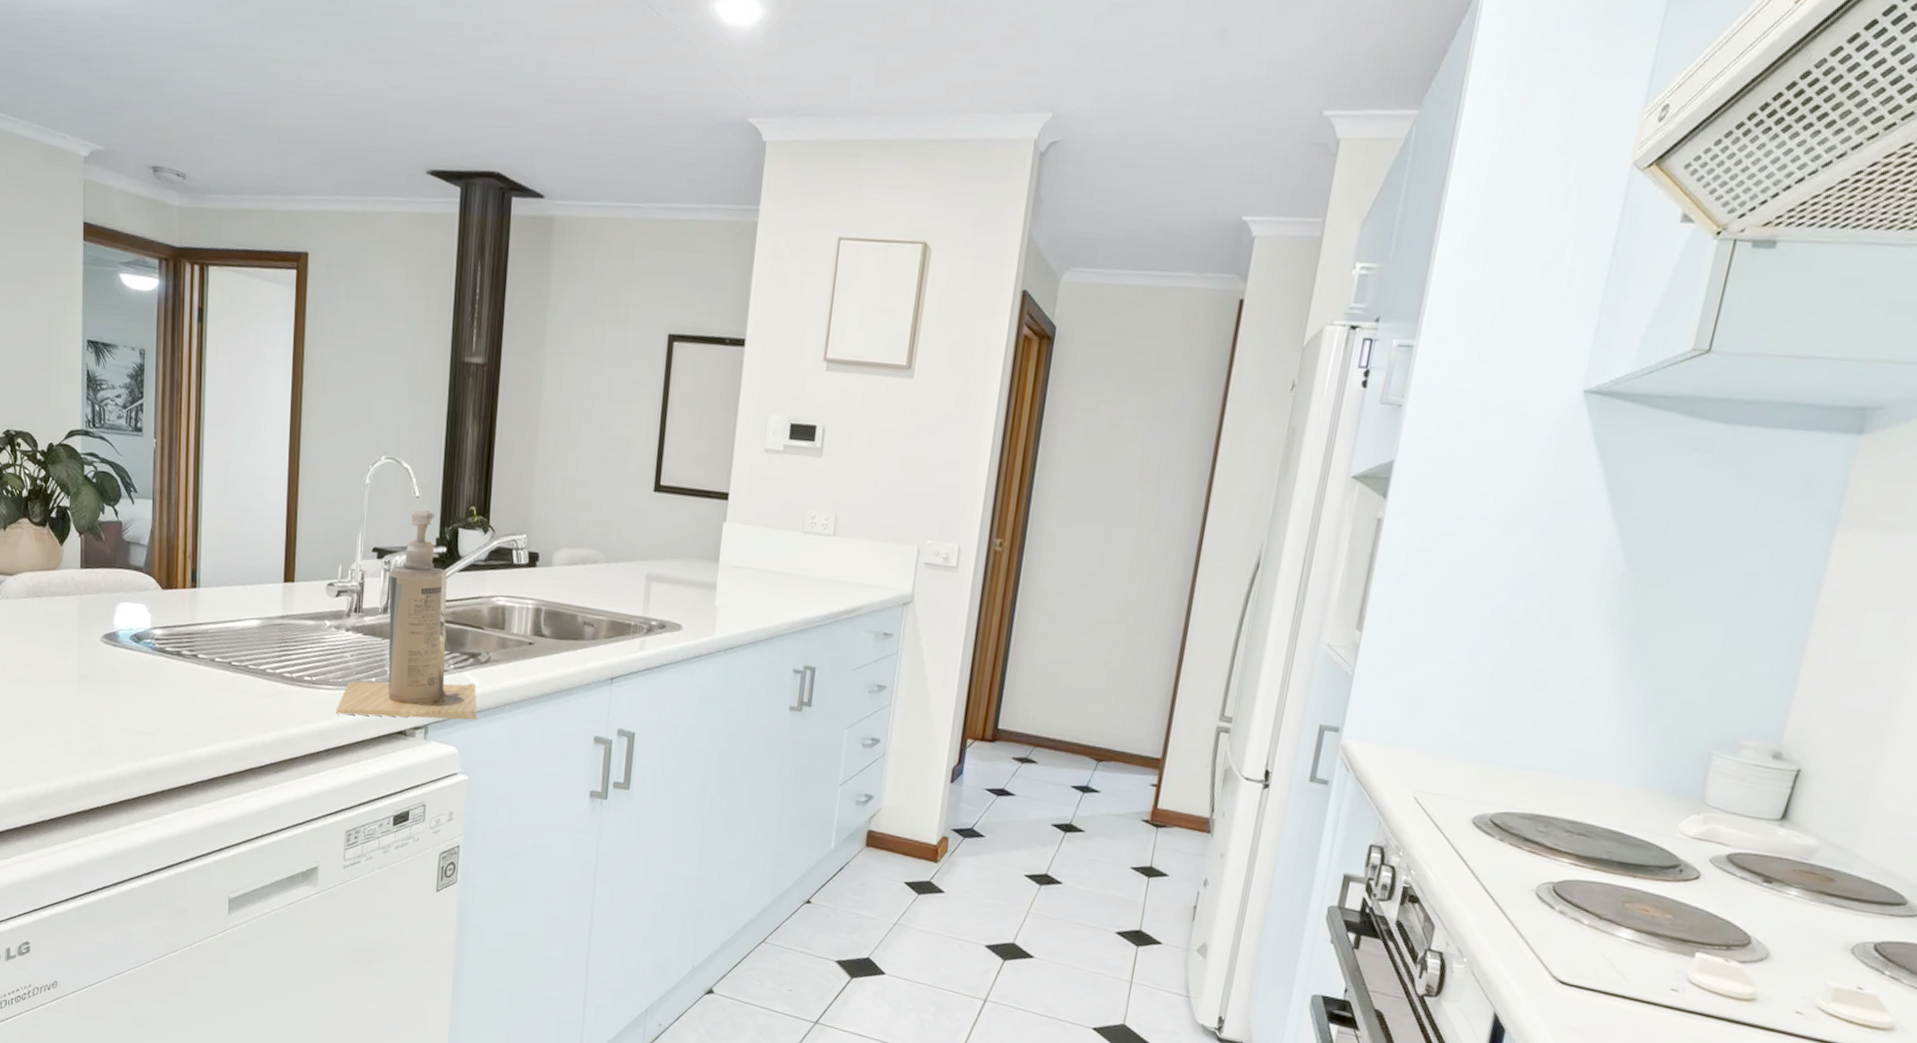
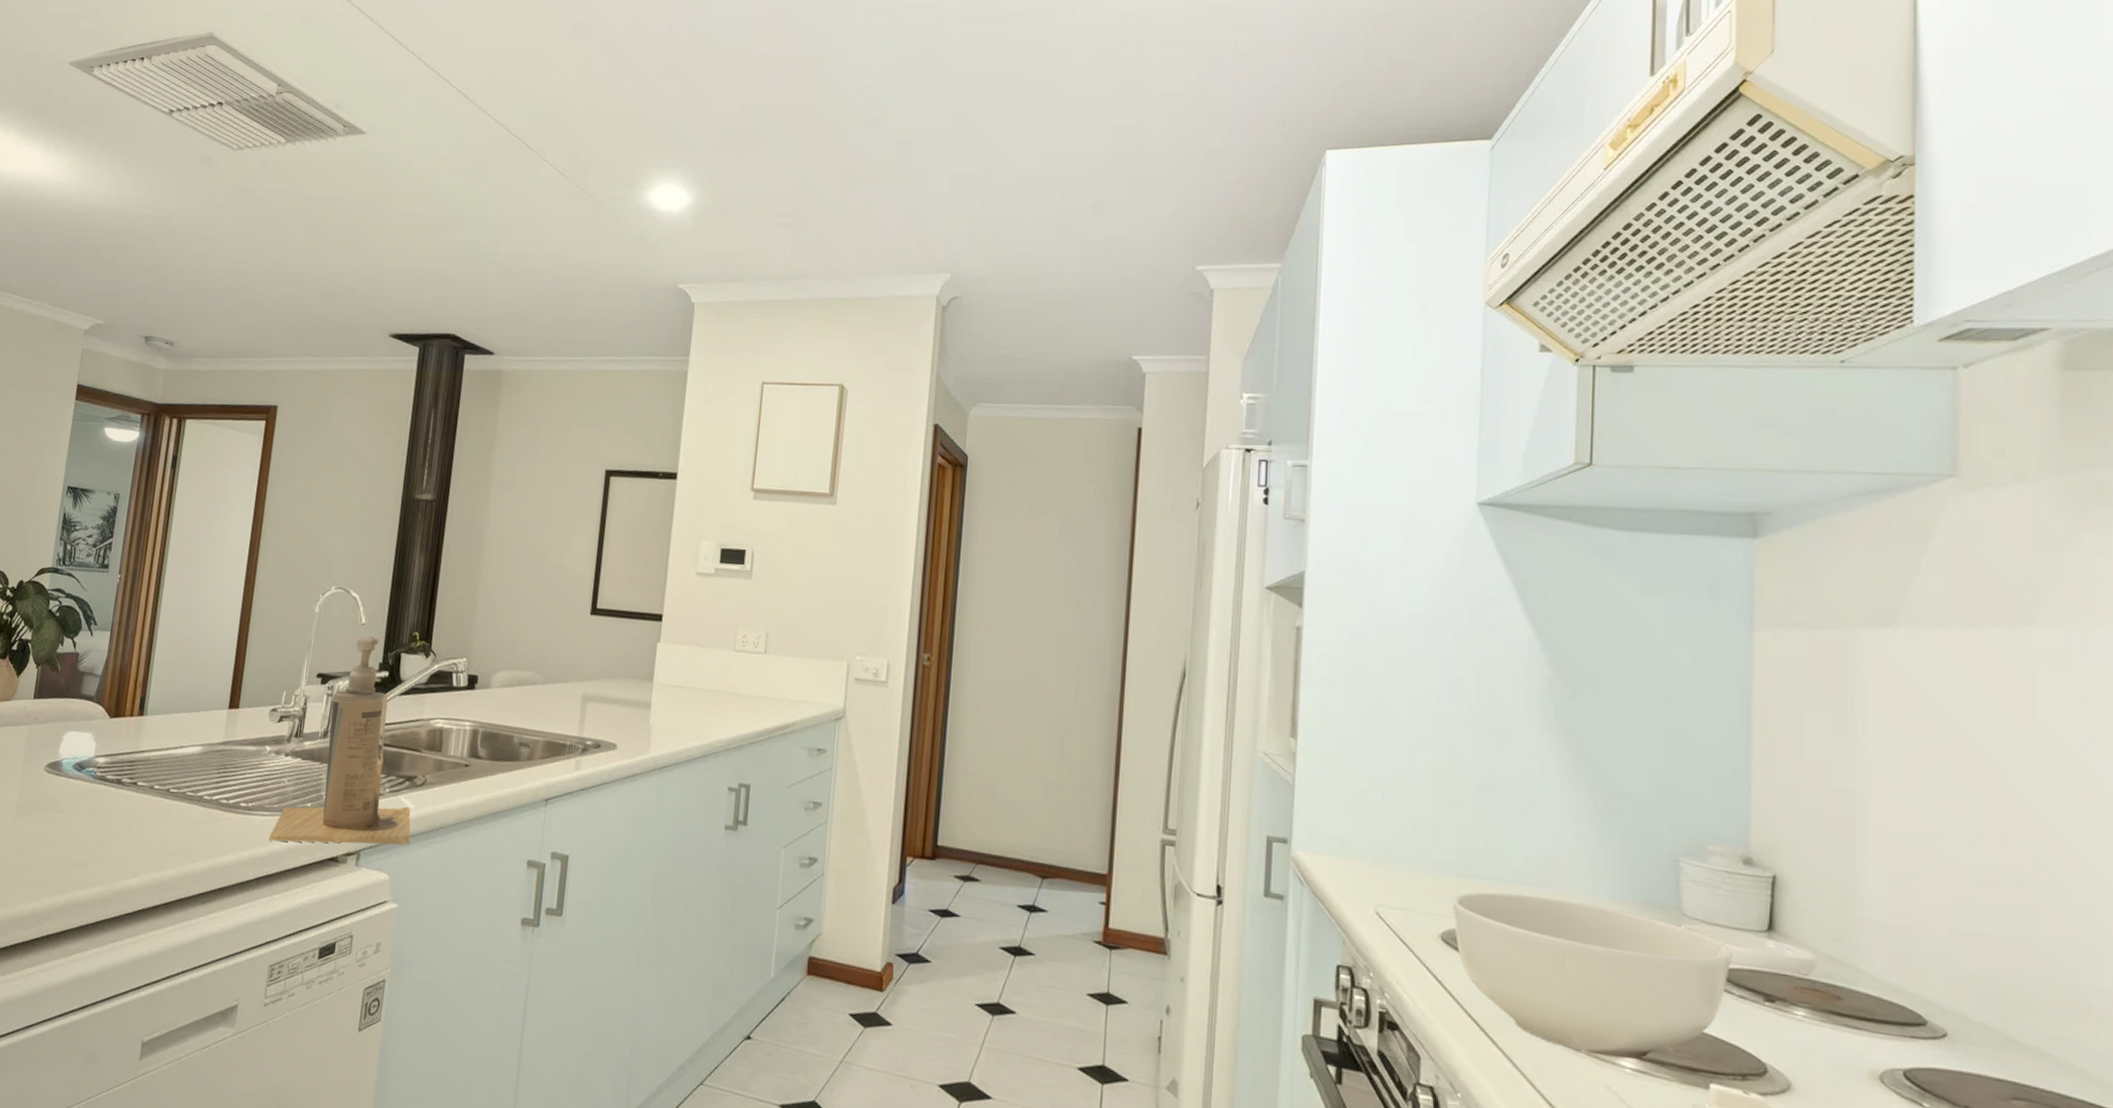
bowl: none [1485,780,1744,931] -> present [1451,892,1734,1059]

